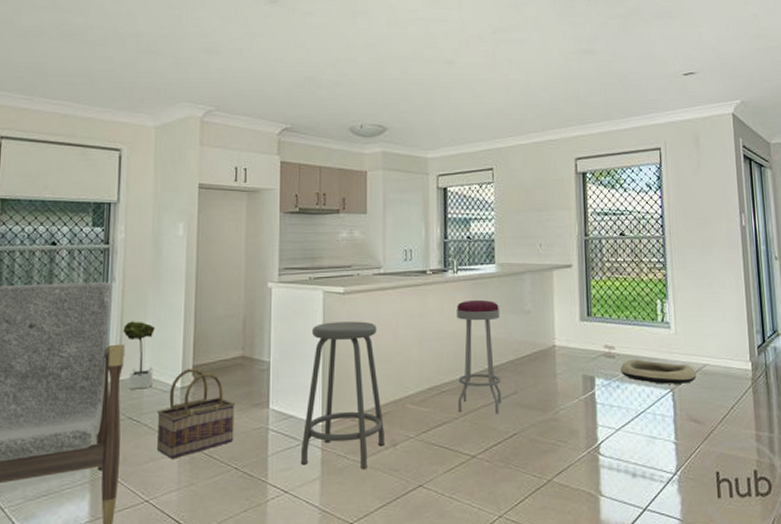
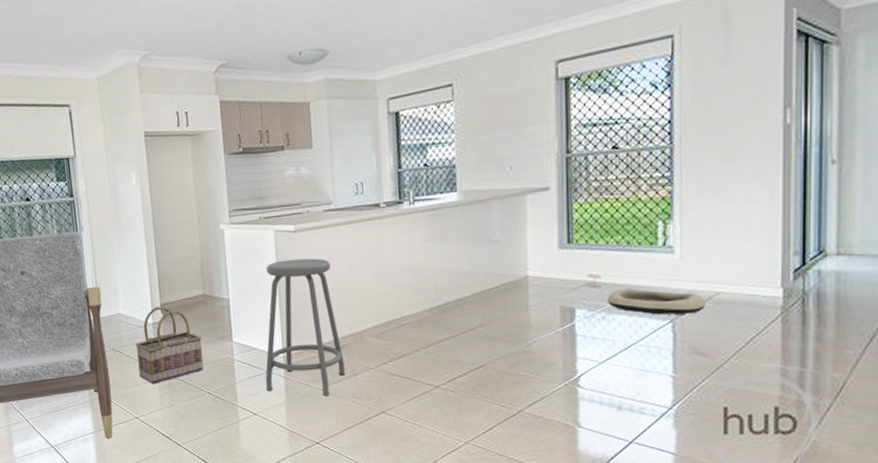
potted tree: present [123,321,155,389] -> none [97,265,128,325]
bar stool: present [457,299,502,415] -> none [414,231,467,347]

